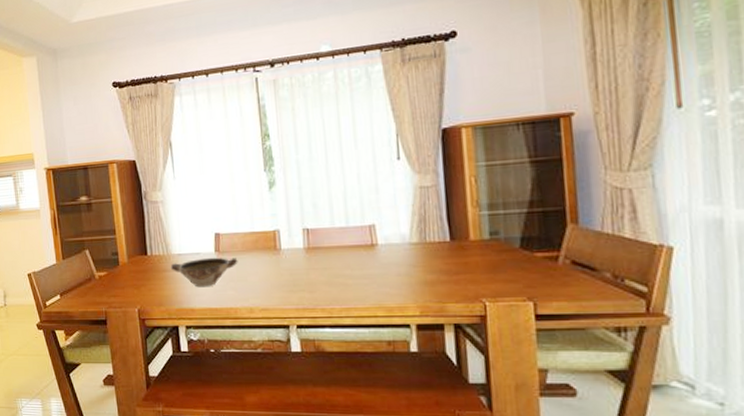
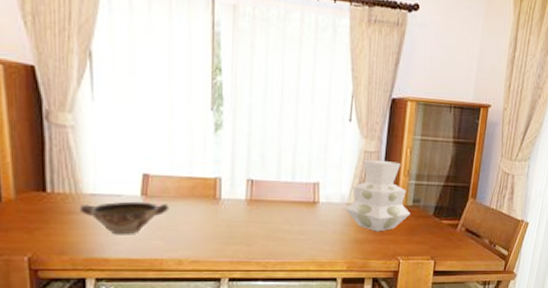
vase: none [406,193,489,272] -> present [344,159,411,232]

